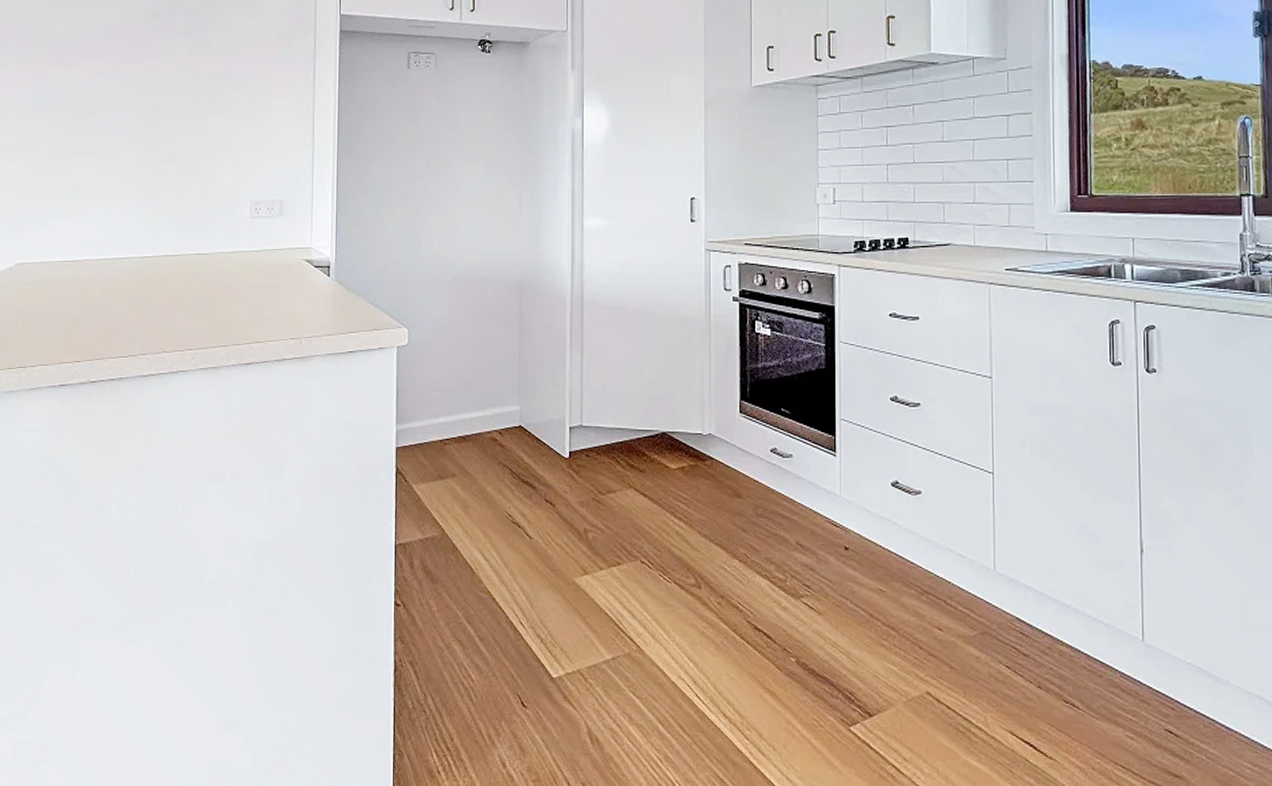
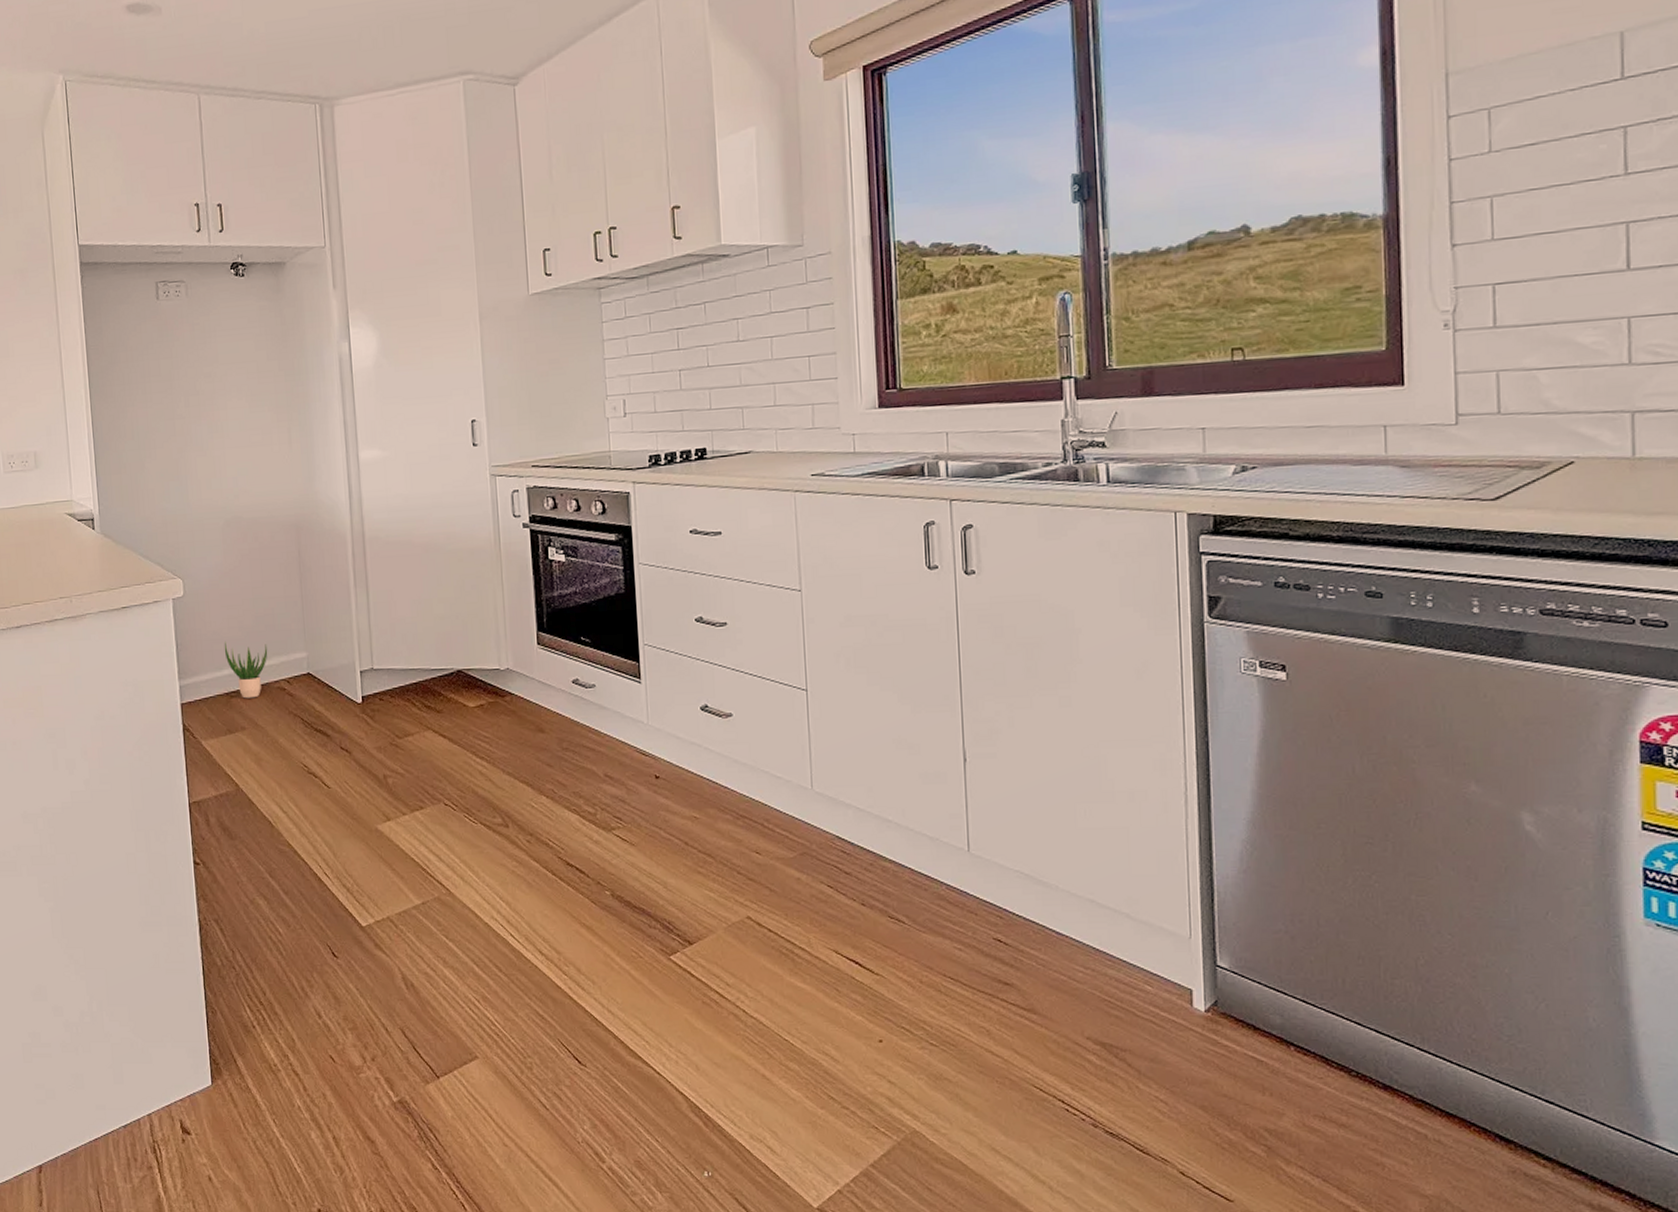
potted plant: none [442,391,483,447] -> present [224,642,268,699]

